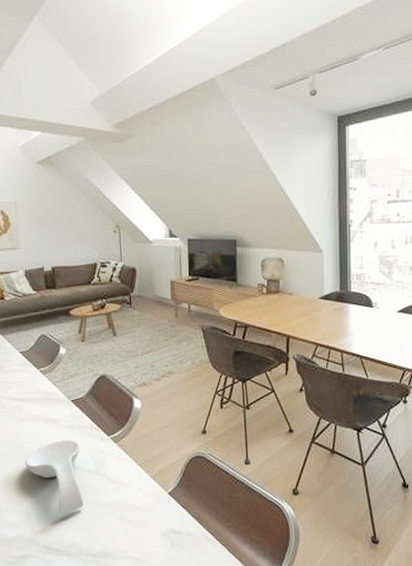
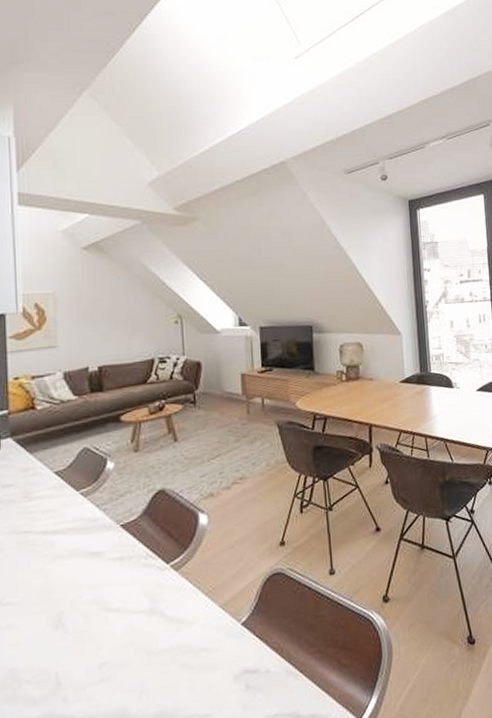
spoon rest: present [25,440,84,517] -> none [56,575,135,679]

